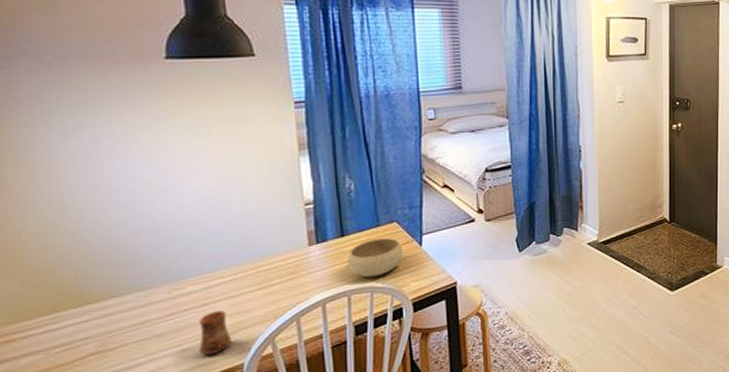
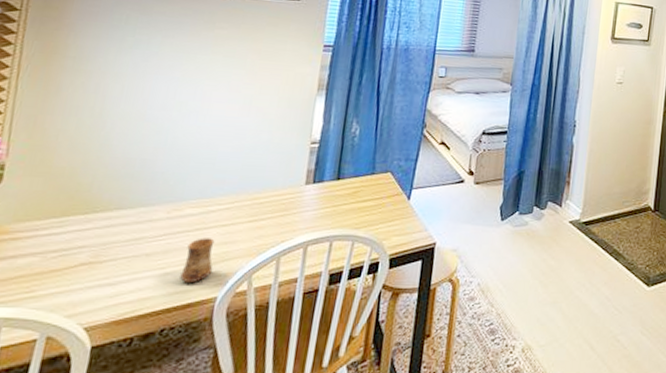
bowl: present [347,237,403,278] -> none [336,186,392,226]

